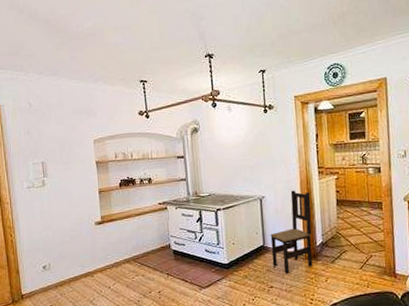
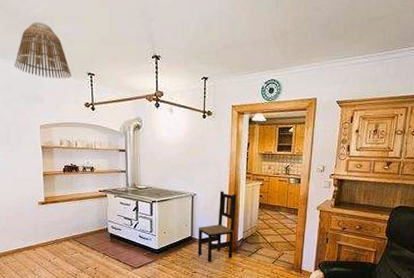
lamp shade: none [65,36,123,91] -> present [14,21,71,79]

